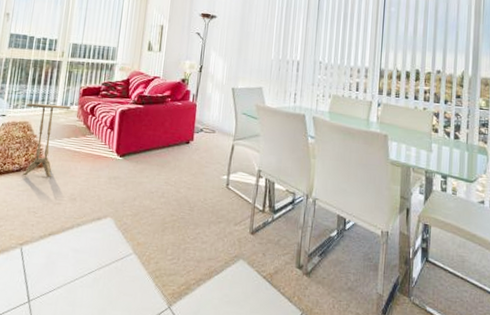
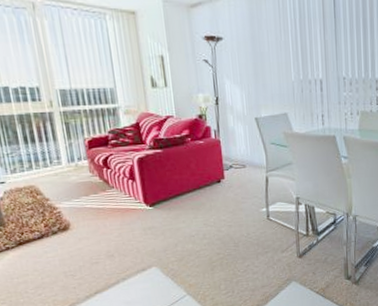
side table: present [22,103,71,177] -> none [25,162,80,242]

